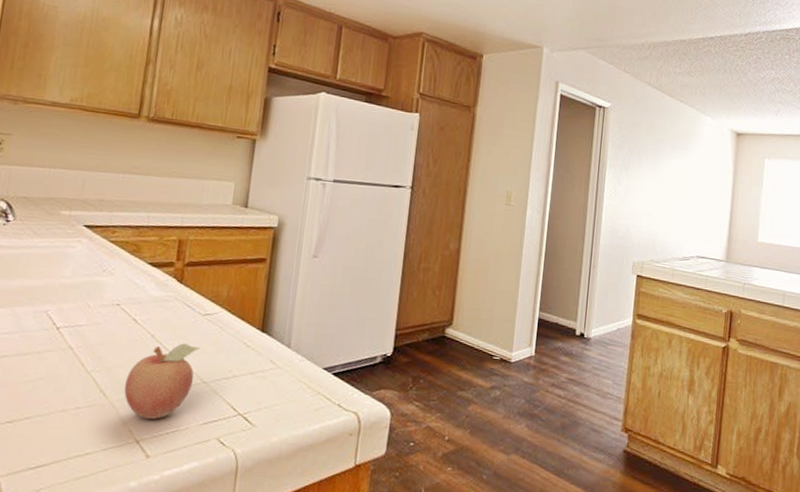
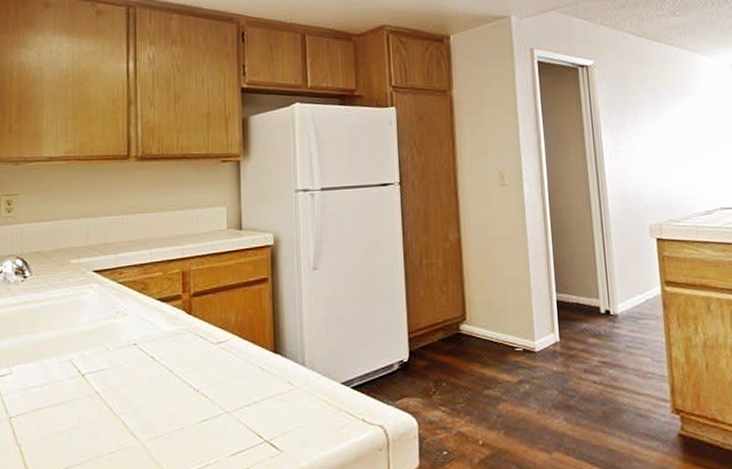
fruit: present [124,343,201,419] -> none [152,375,218,456]

